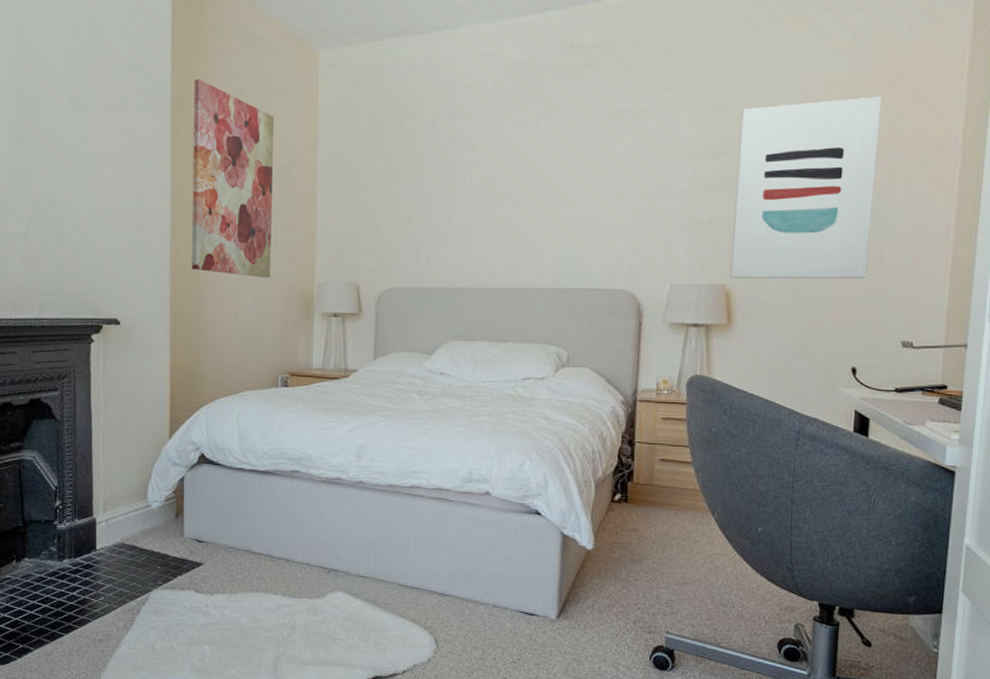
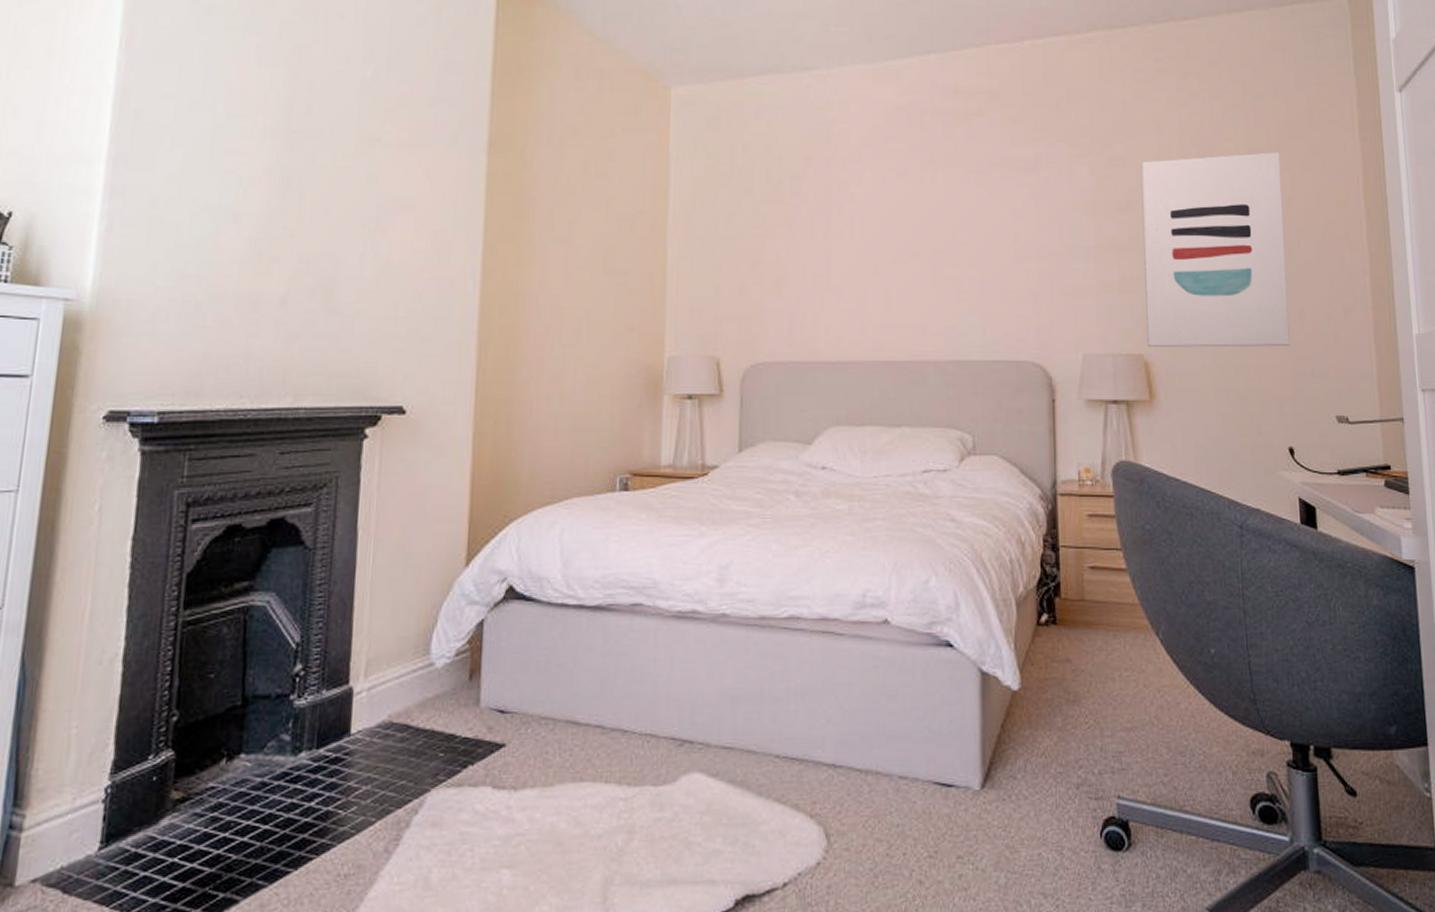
wall art: present [191,79,275,278] -> none [506,115,617,352]

